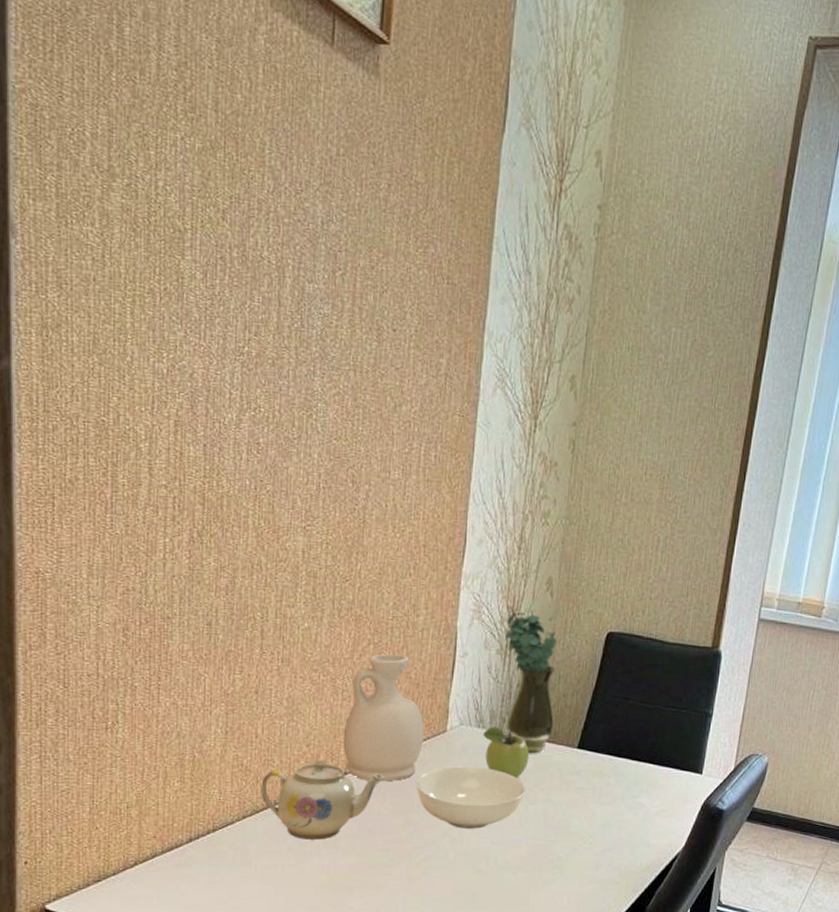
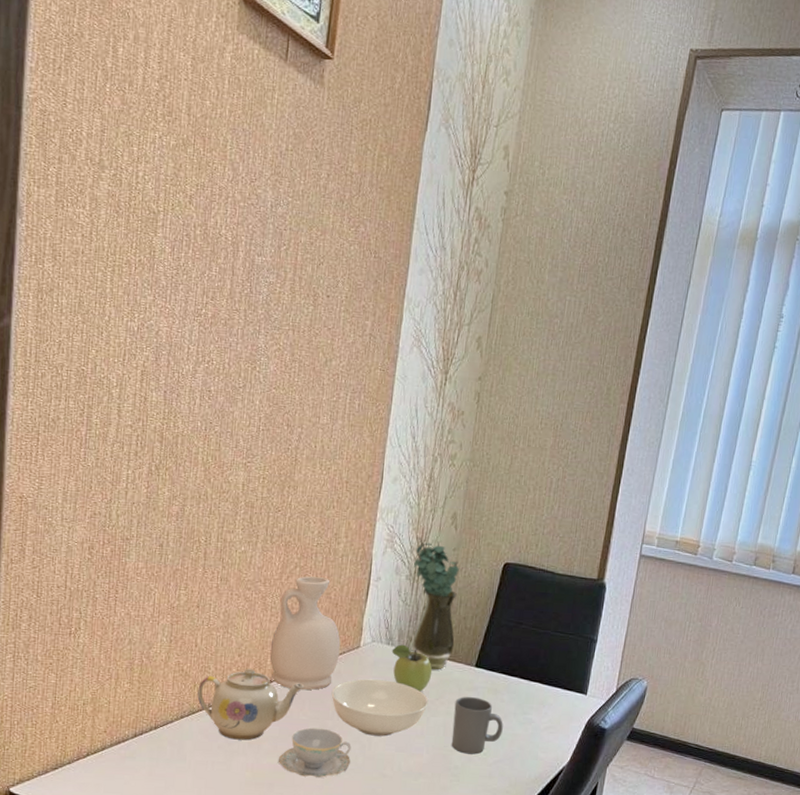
teacup: none [358,822,441,878] -> present [279,727,351,778]
mug: none [553,782,611,844] -> present [451,697,503,755]

